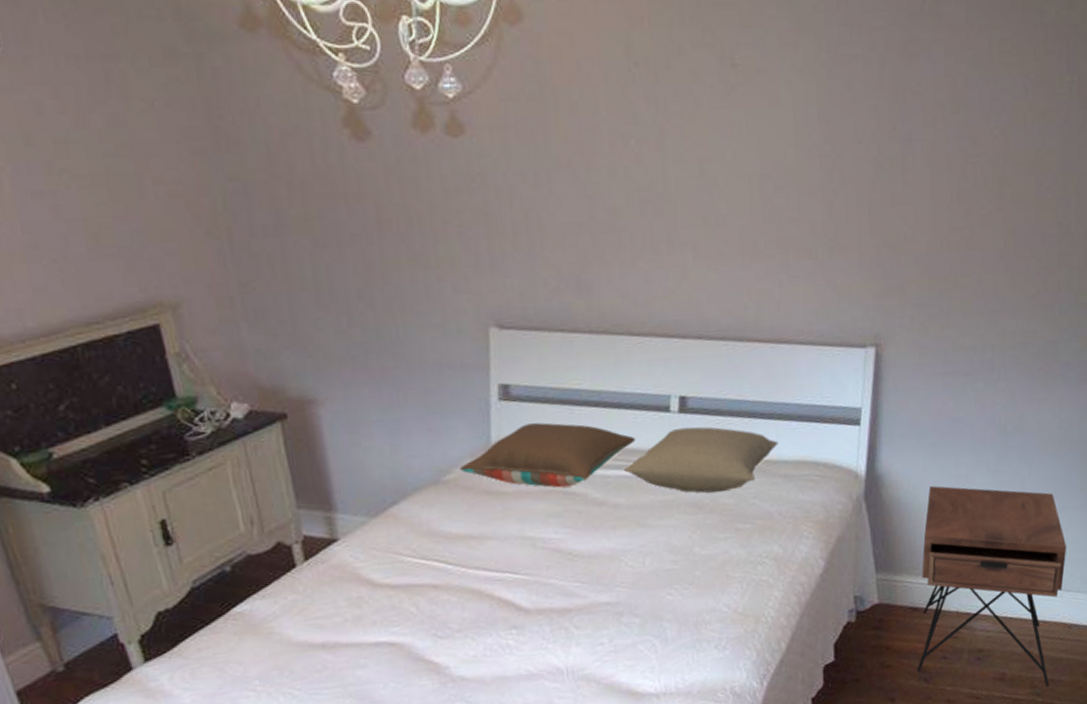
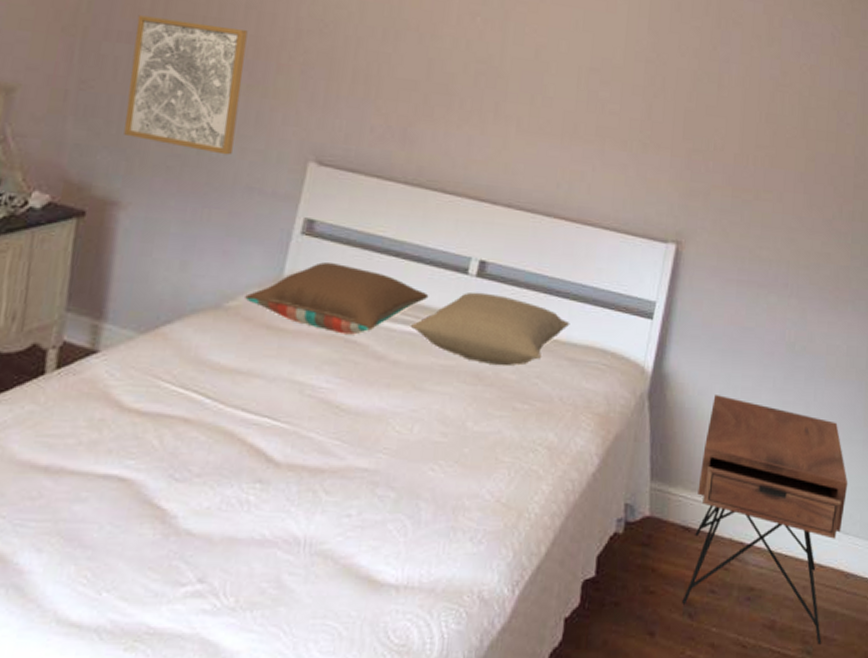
wall art: none [277,200,411,336] -> present [124,15,248,155]

